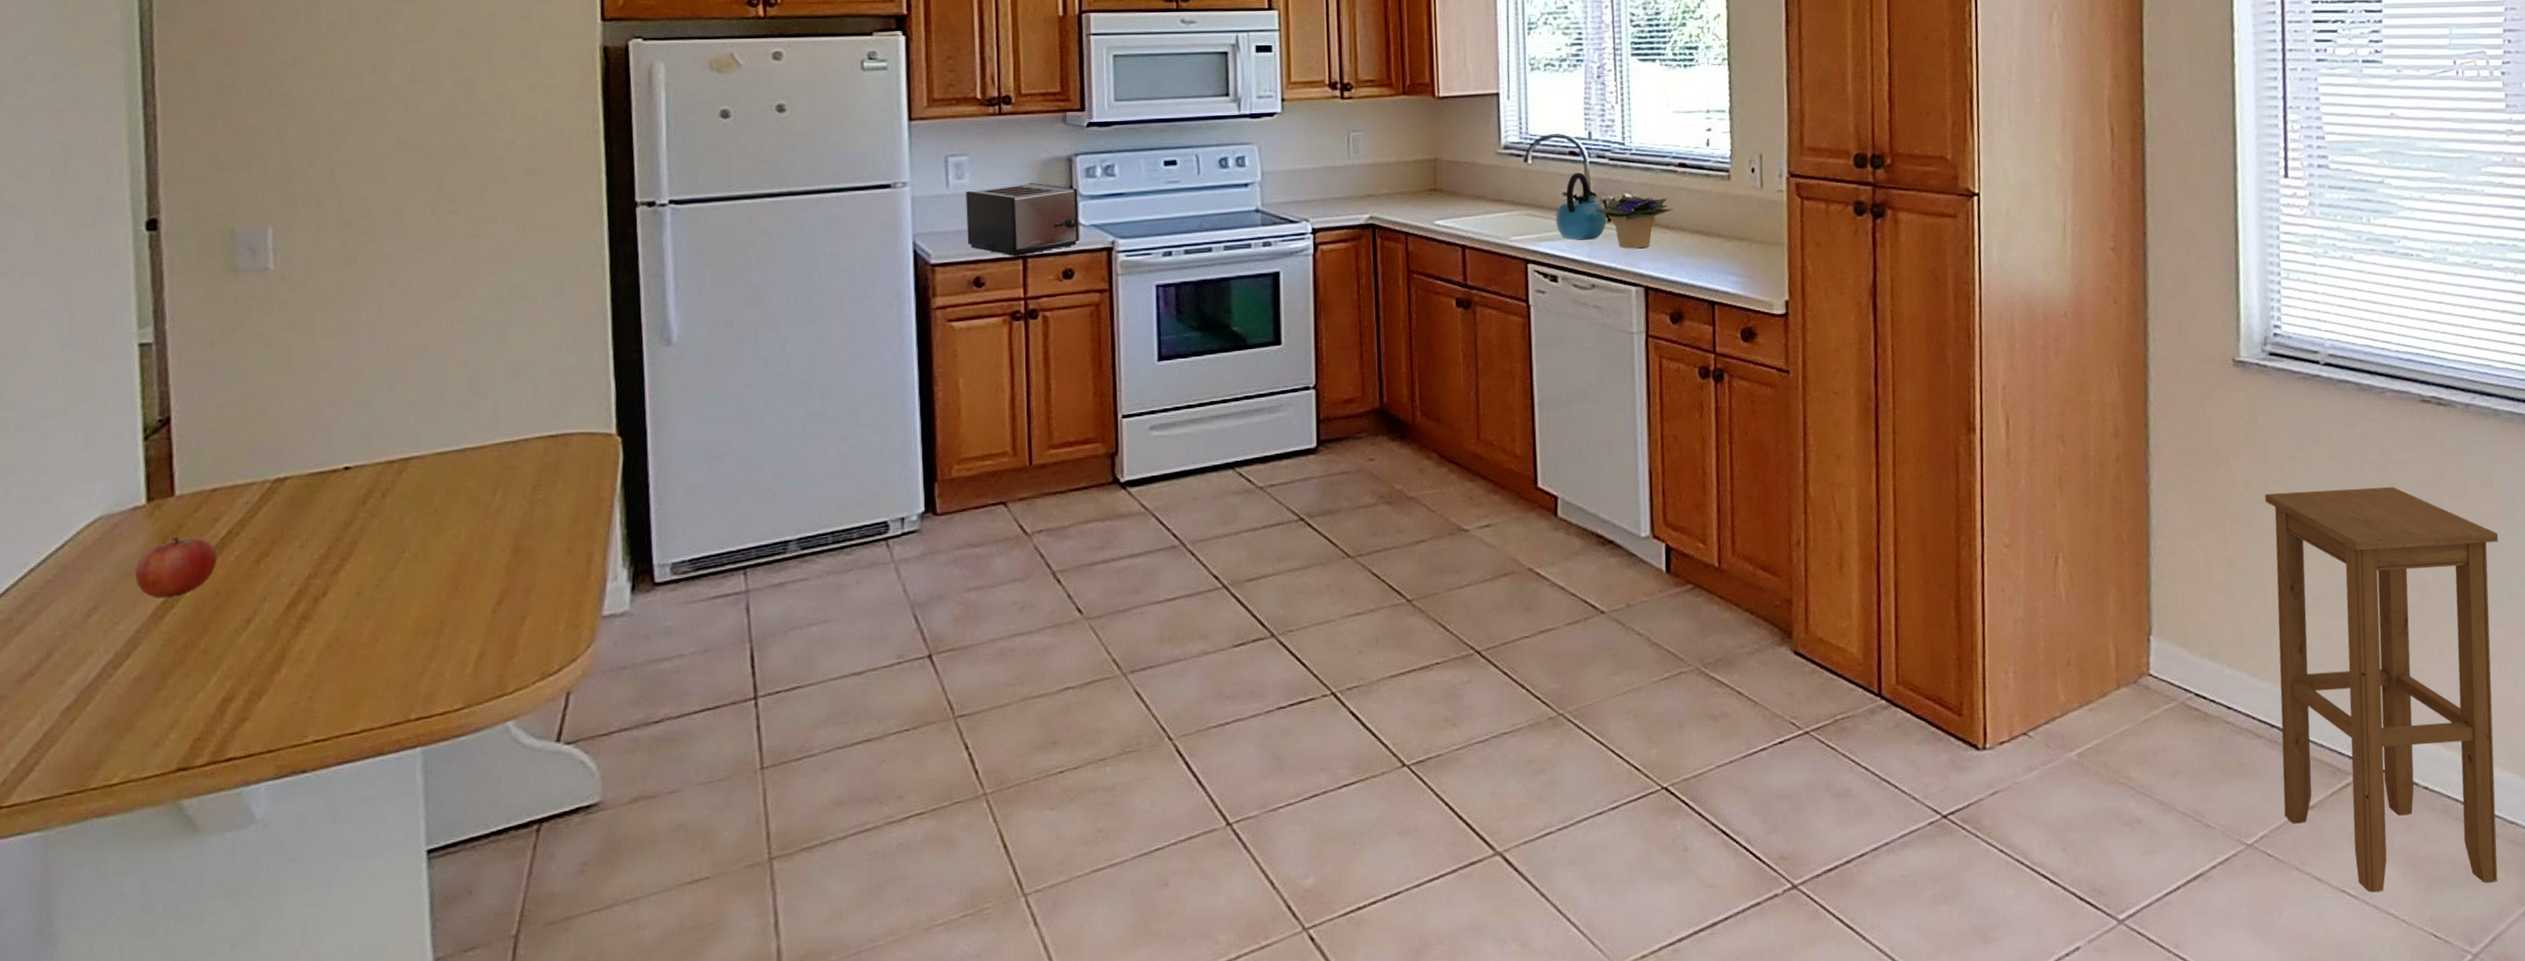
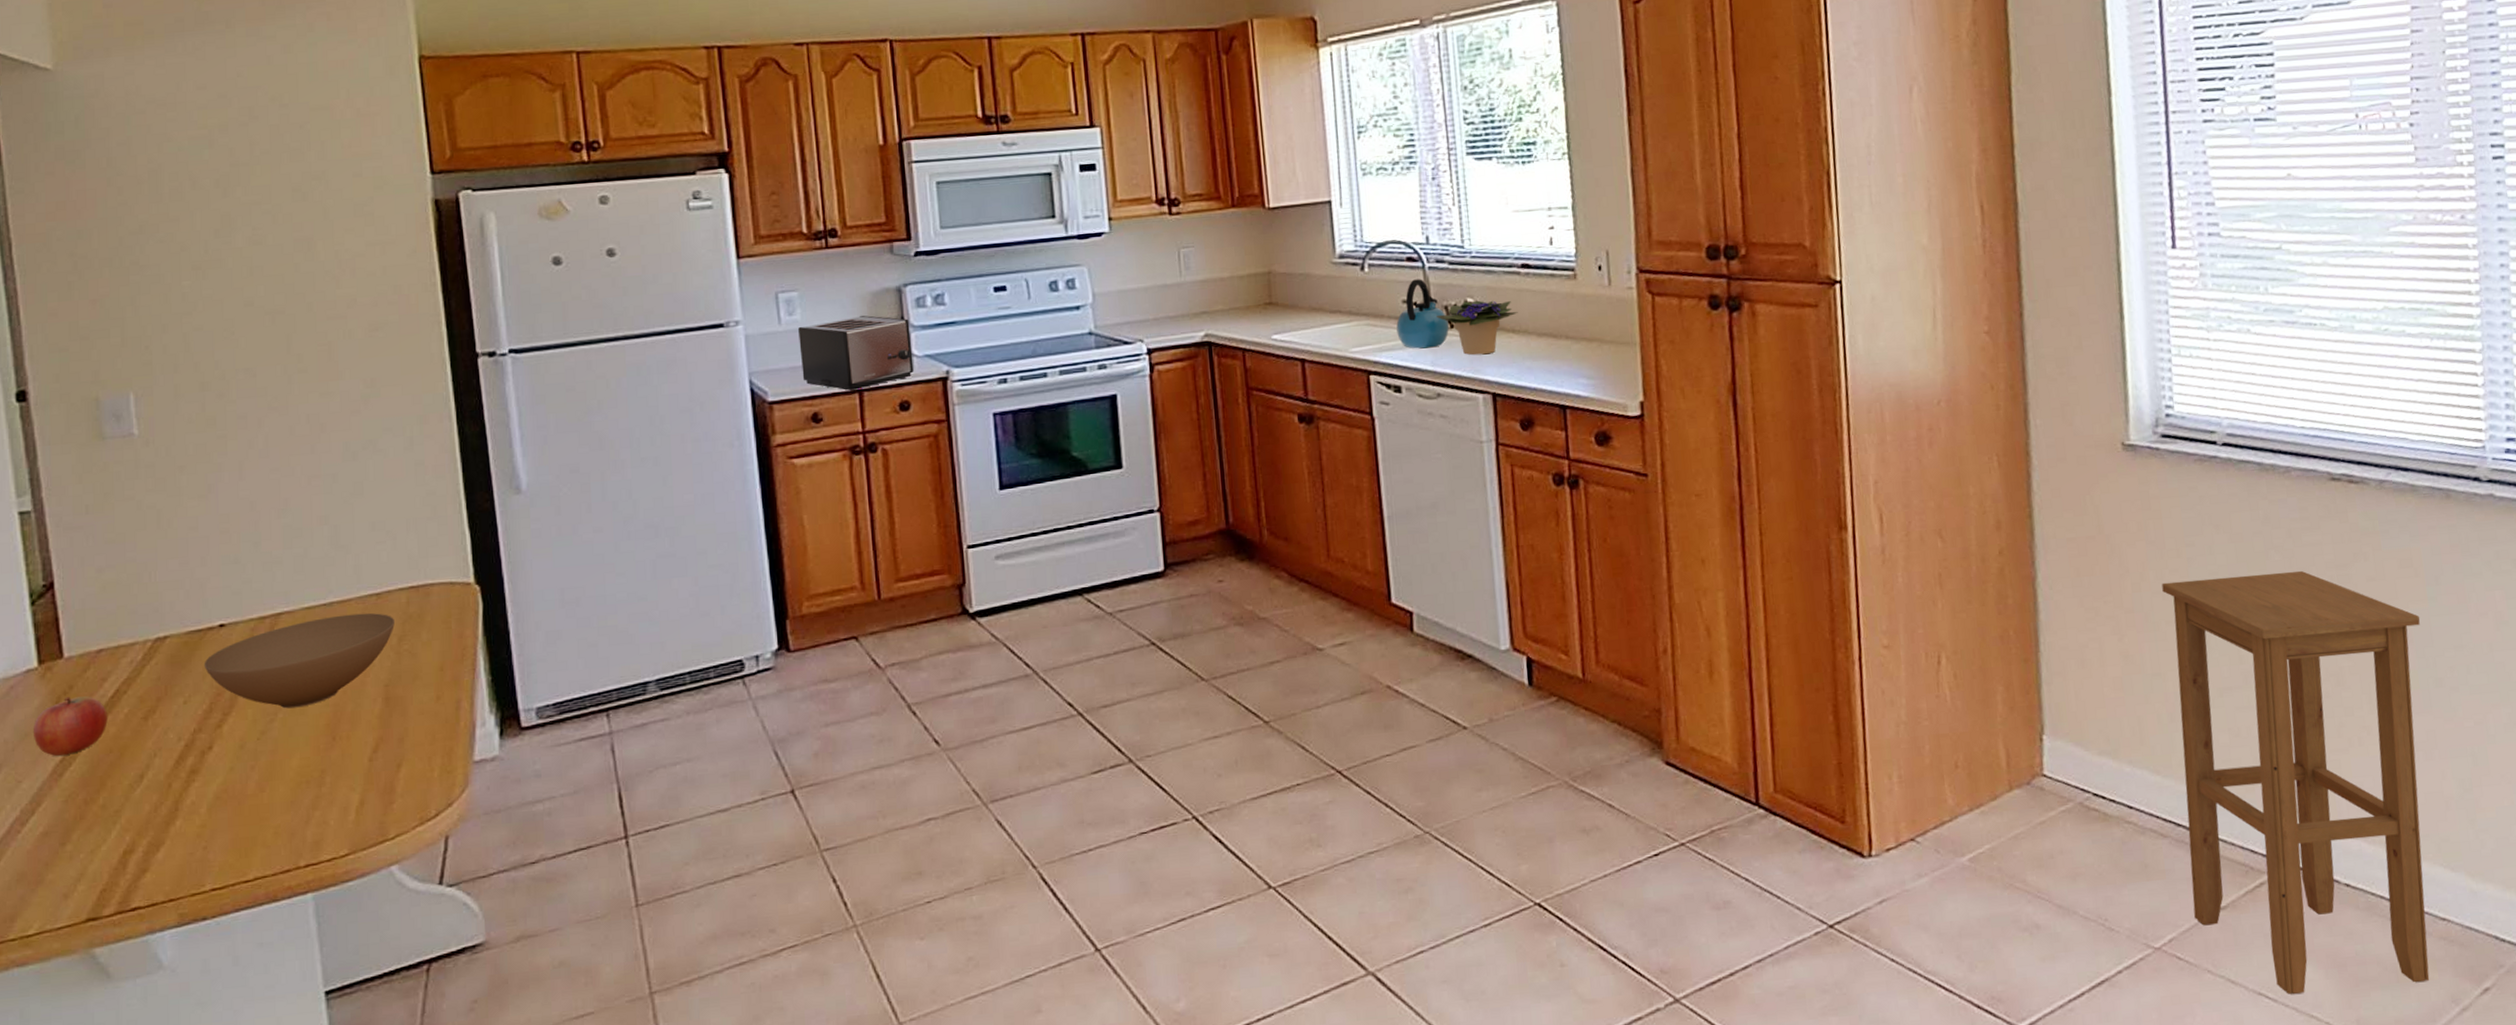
bowl: none [324,460,530,556] -> present [203,612,395,709]

